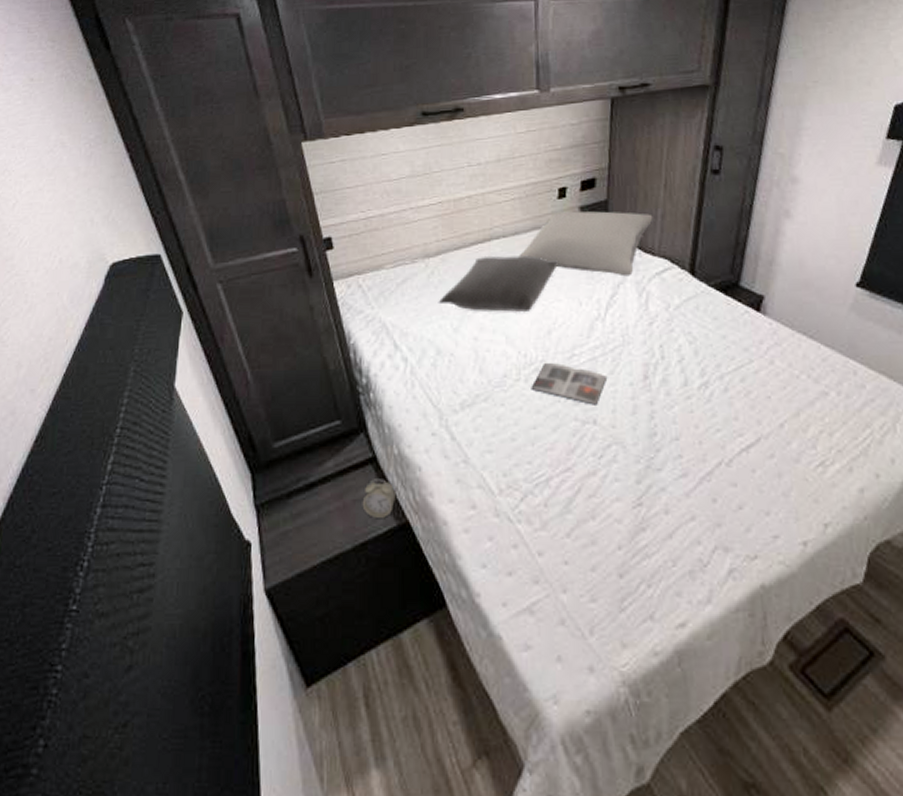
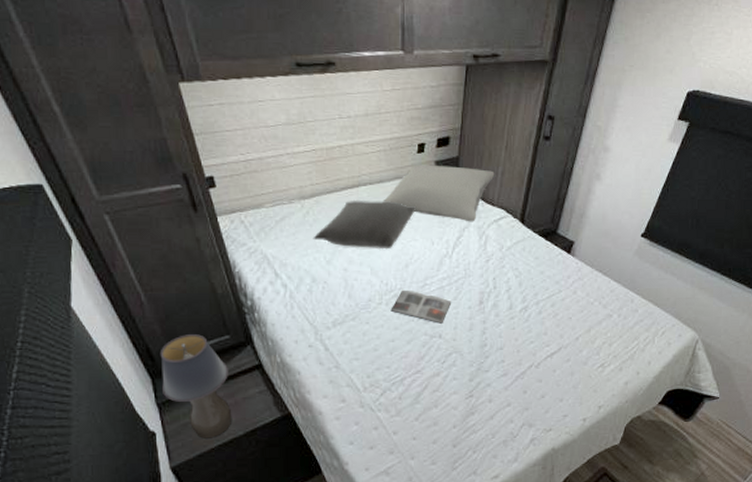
table lamp: none [262,419,340,552] -> present [160,334,232,439]
alarm clock: present [362,479,397,518] -> none [251,381,280,411]

